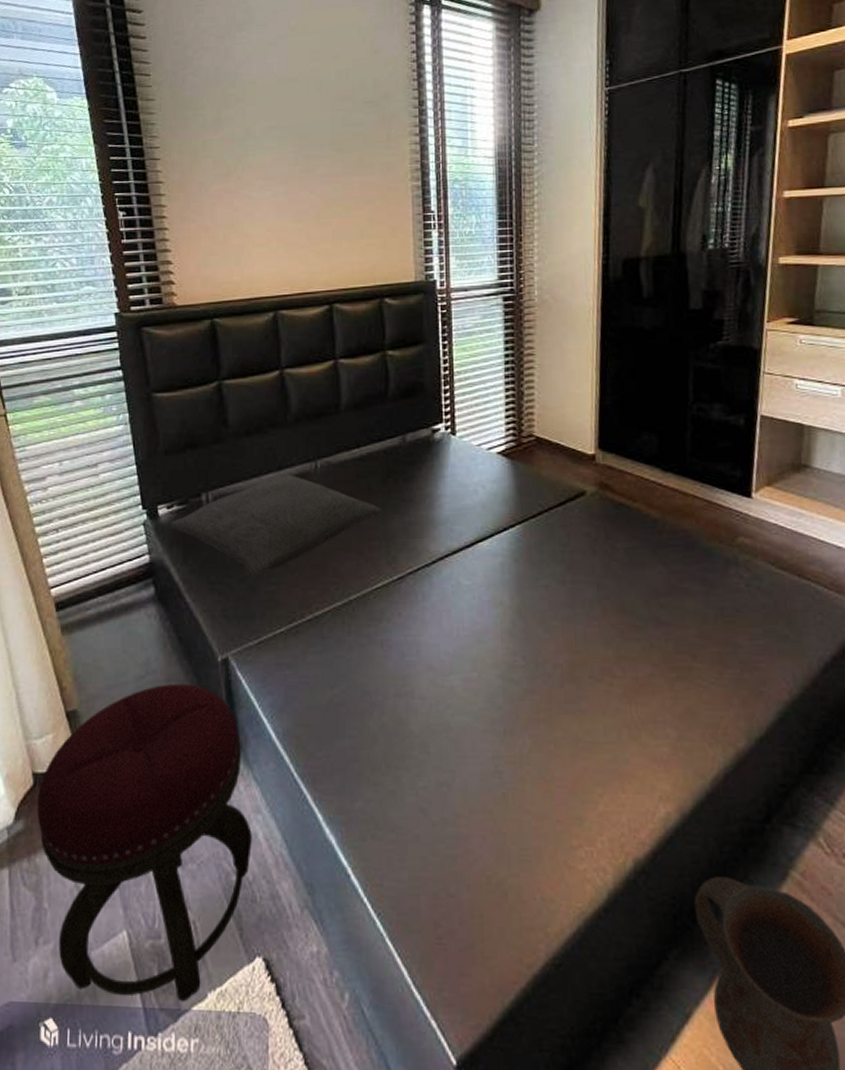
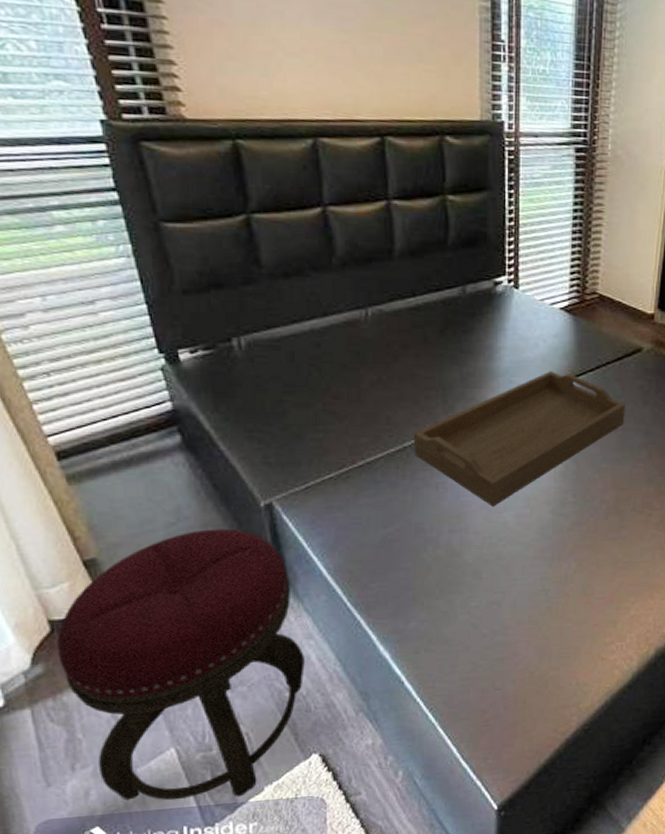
pillow: present [169,476,383,577] -> none [193,322,441,425]
serving tray: none [358,518,573,669] -> present [413,371,625,507]

